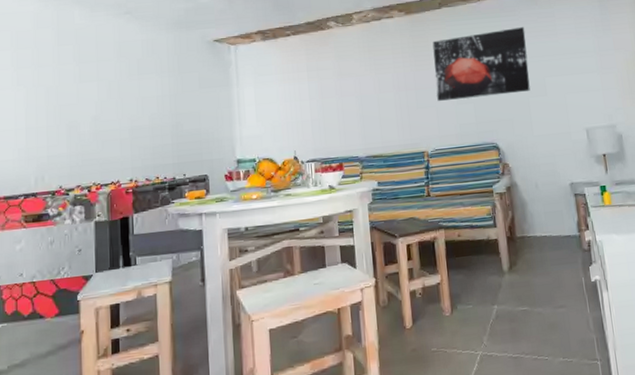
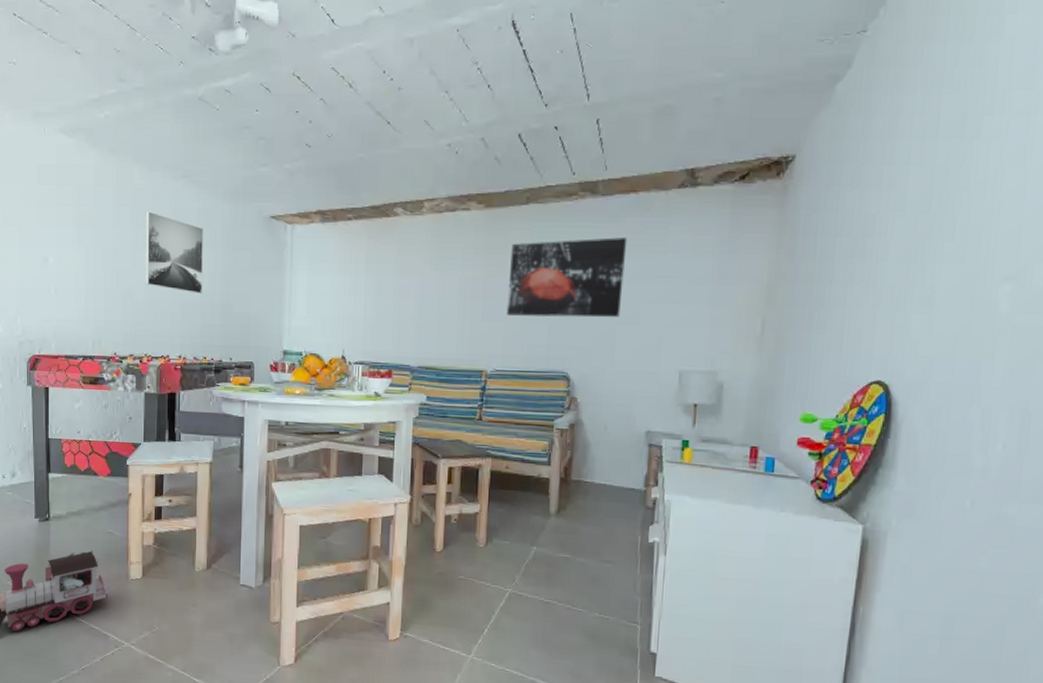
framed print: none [88,47,151,118] -> present [145,211,204,295]

